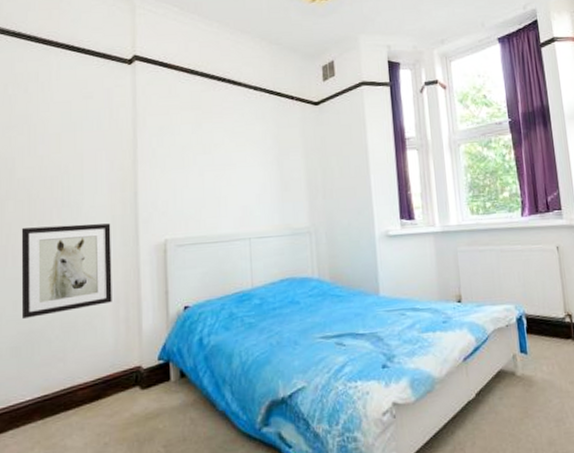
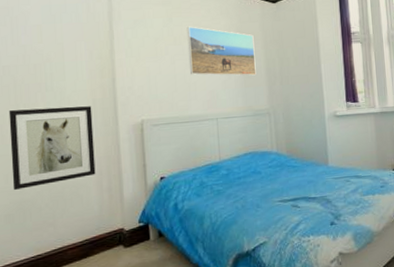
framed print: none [217,132,296,189] -> present [186,26,256,76]

